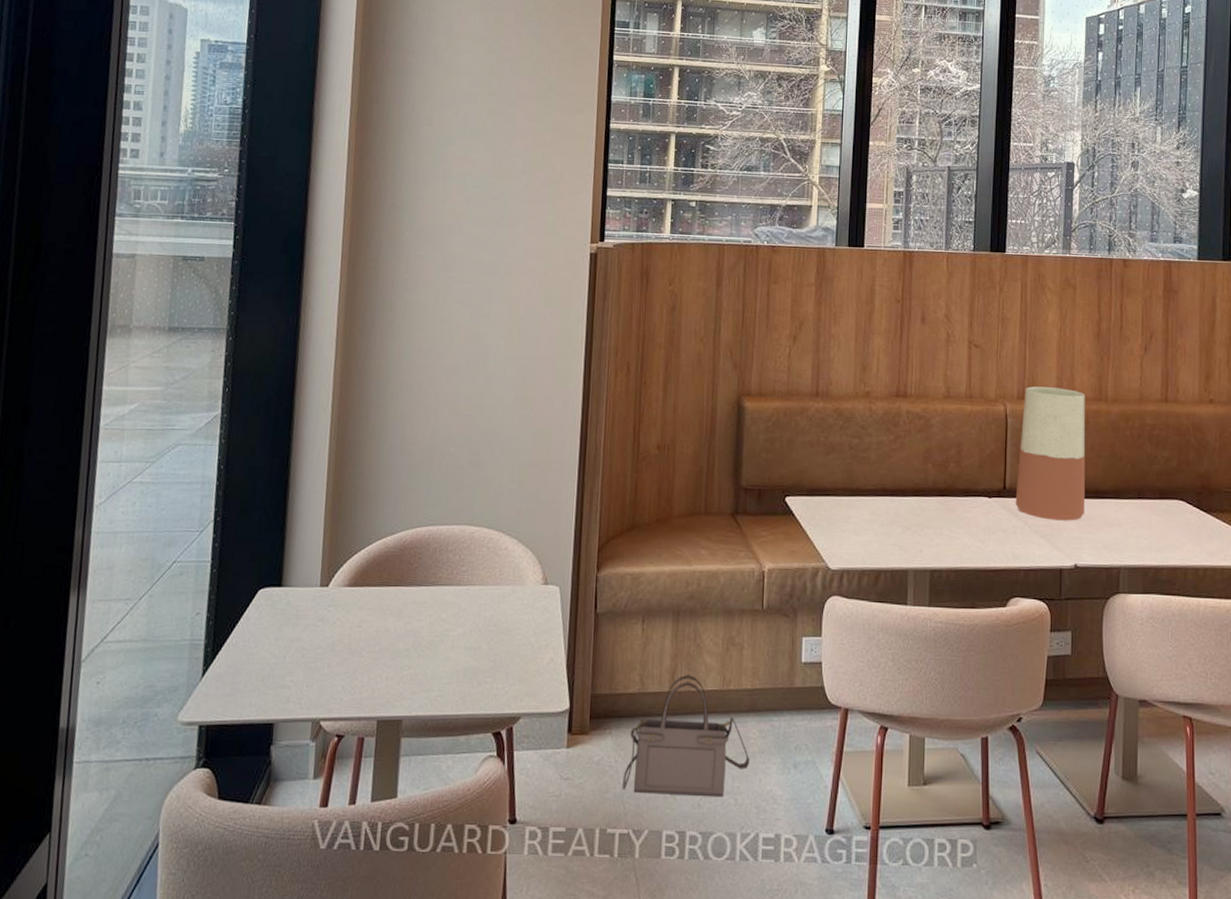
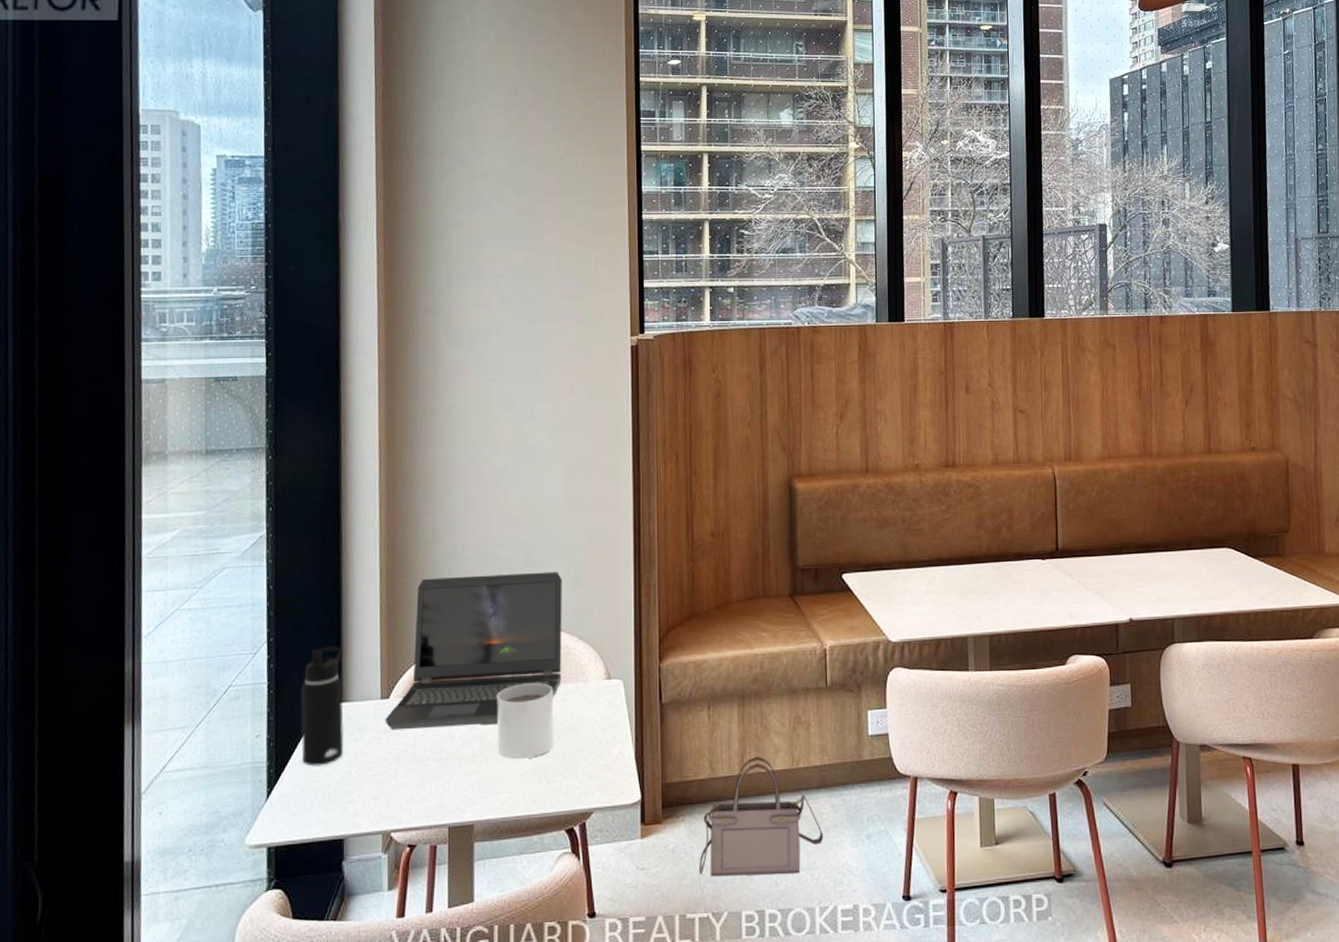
water bottle: none [239,530,287,649] -> present [300,646,344,767]
laptop computer: none [322,470,507,621] -> present [385,571,562,731]
mug: none [430,582,491,659] -> present [496,683,555,760]
vase: present [1015,386,1086,521] -> none [1068,447,1137,577]

